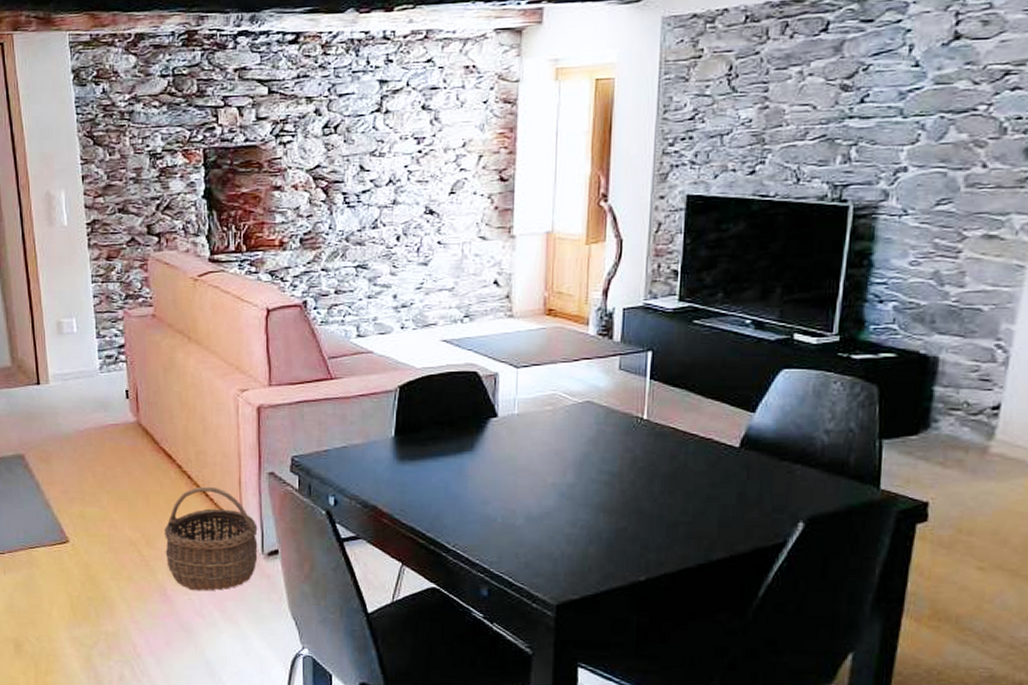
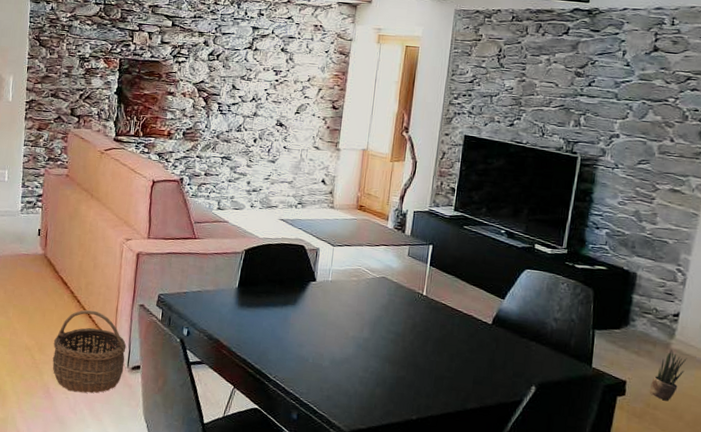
potted plant: none [962,453,1013,523] -> present [650,349,687,401]

